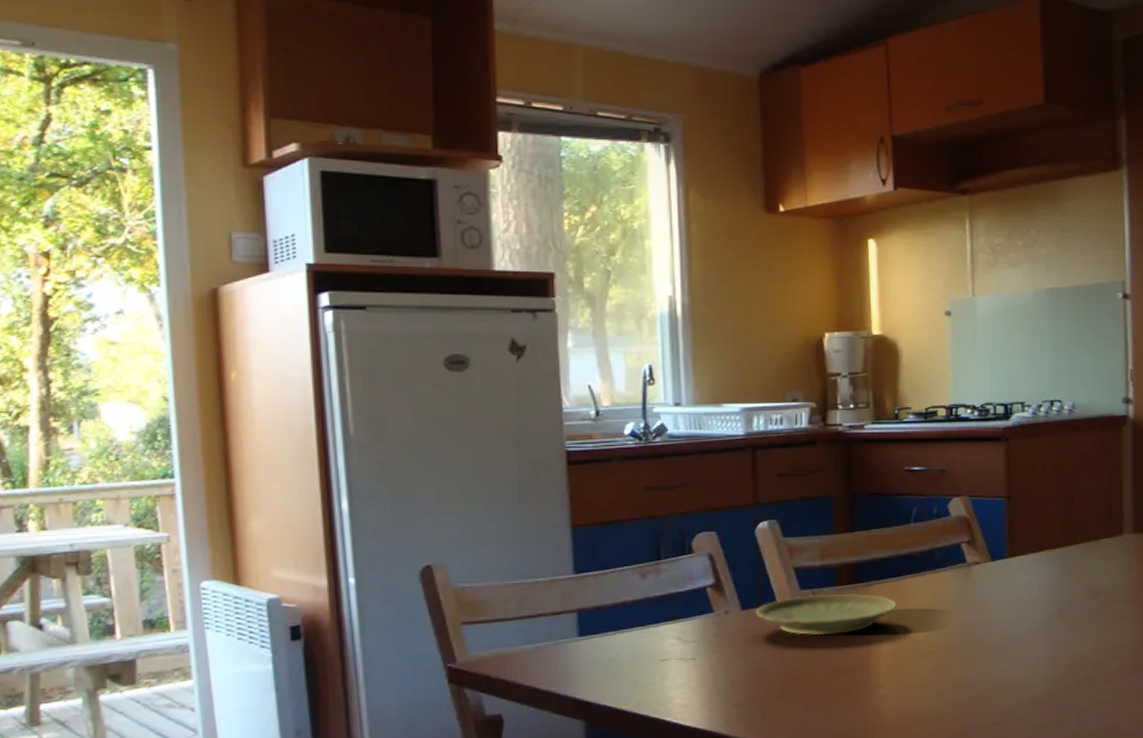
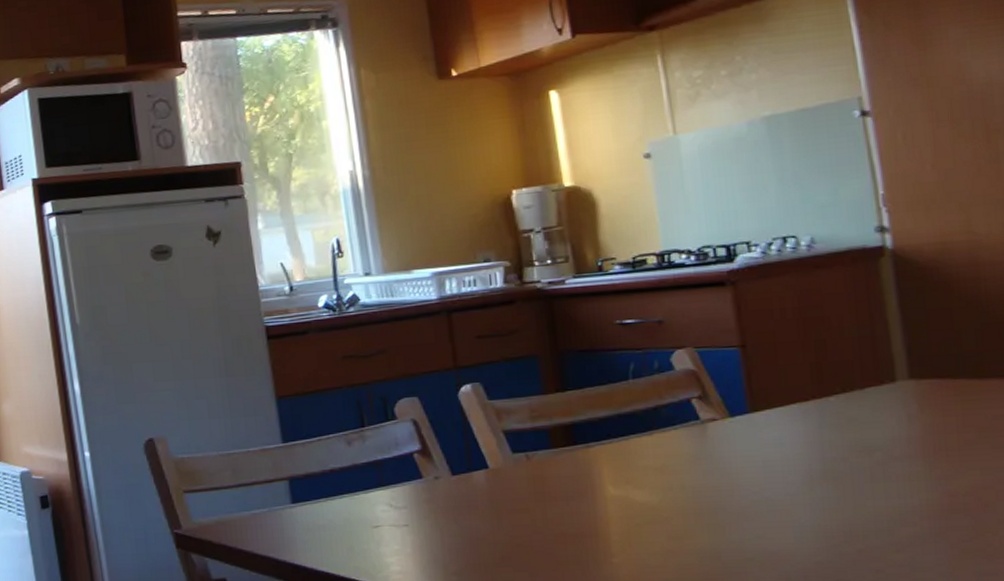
plate: present [755,593,897,636] -> none [466,455,623,501]

